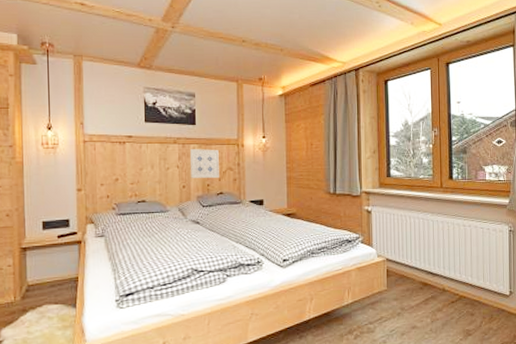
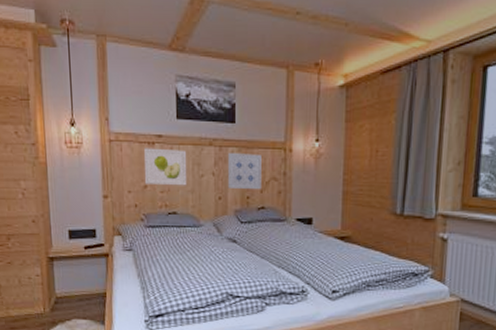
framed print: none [115,146,155,178] -> present [143,148,187,186]

